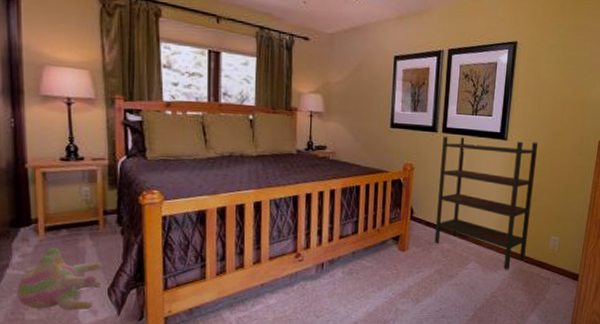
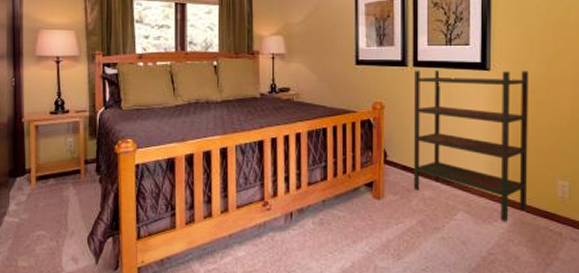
plush toy: present [16,247,103,310] -> none [12,196,84,258]

